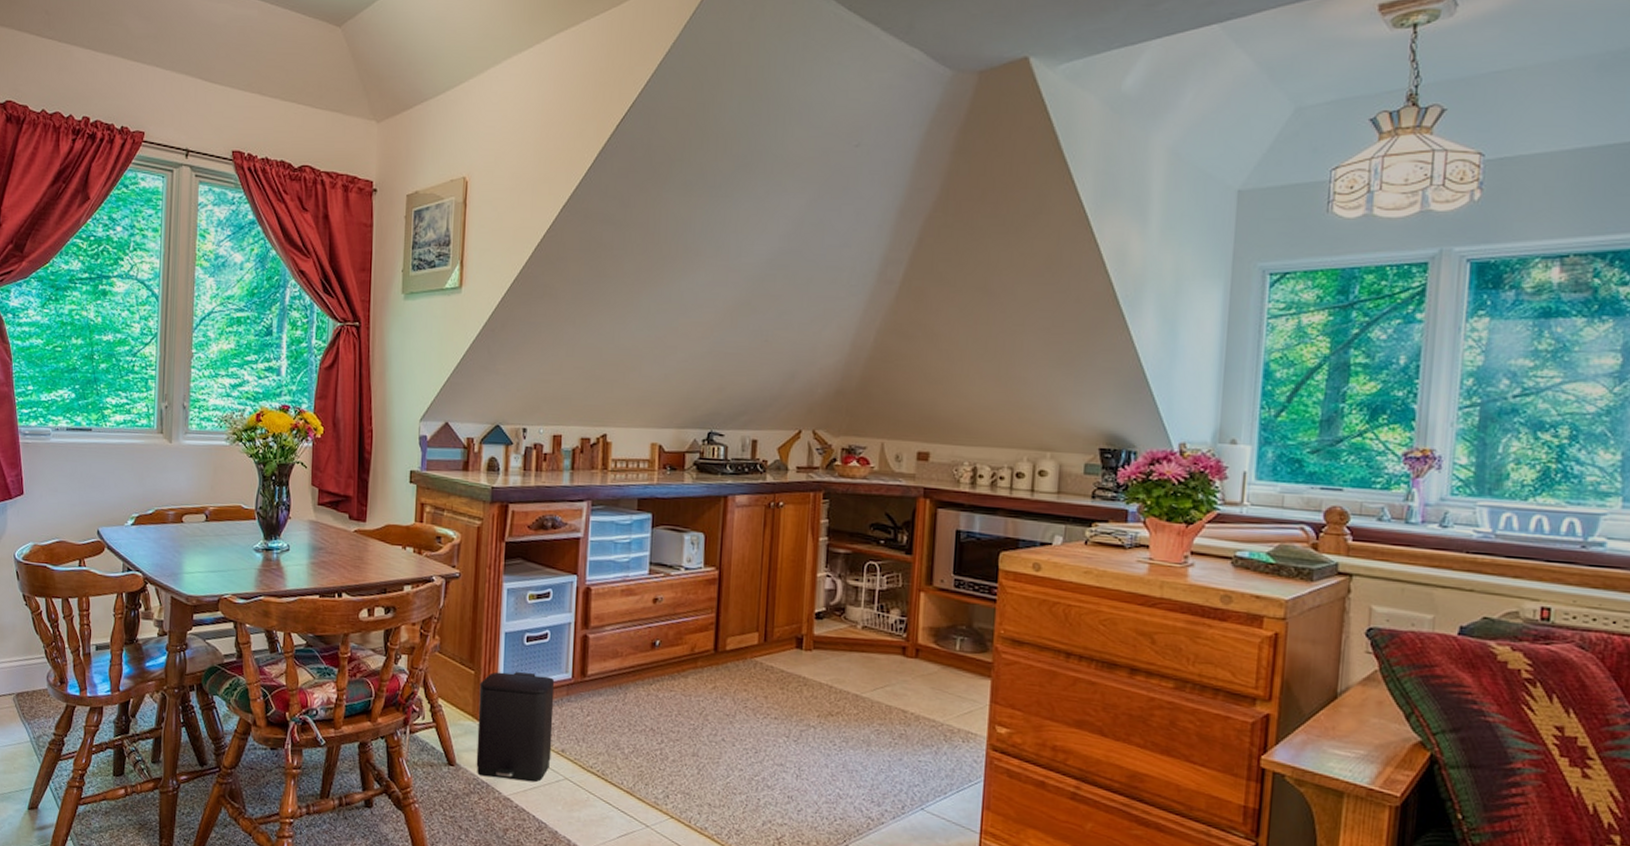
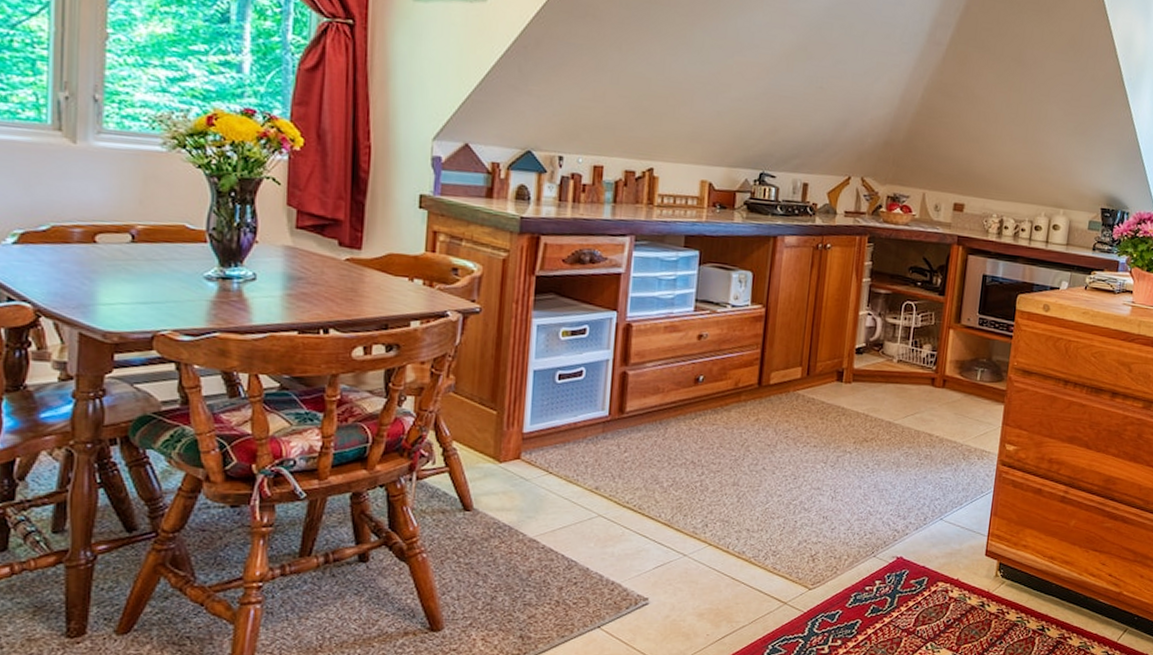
pedal bin: present [476,671,555,782] -> none [497,411,590,521]

